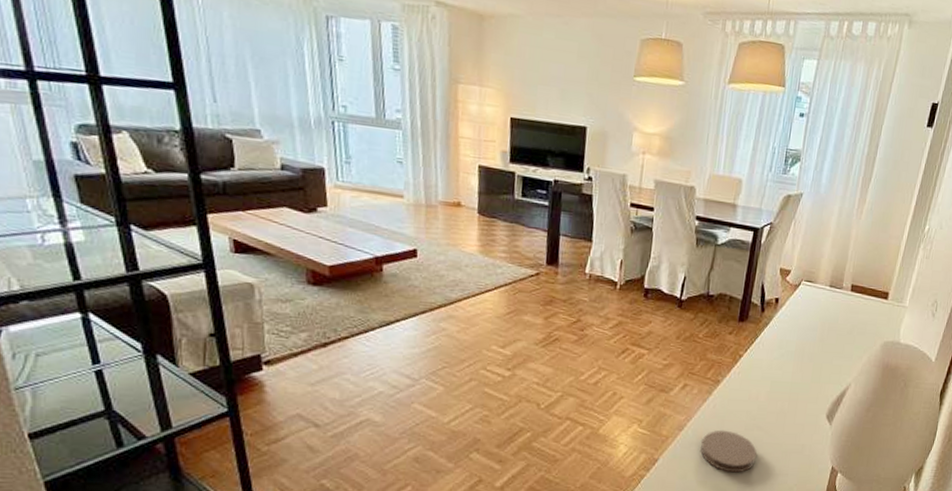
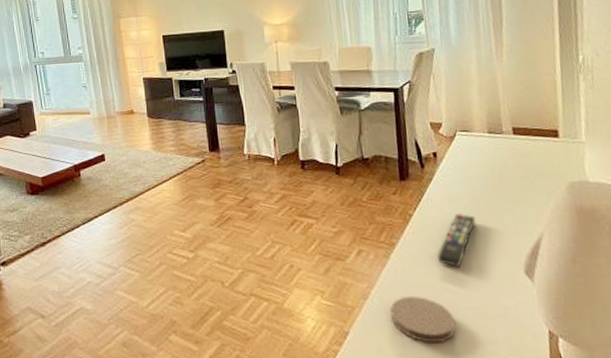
remote control: none [755,358,798,408] -> present [436,212,476,268]

